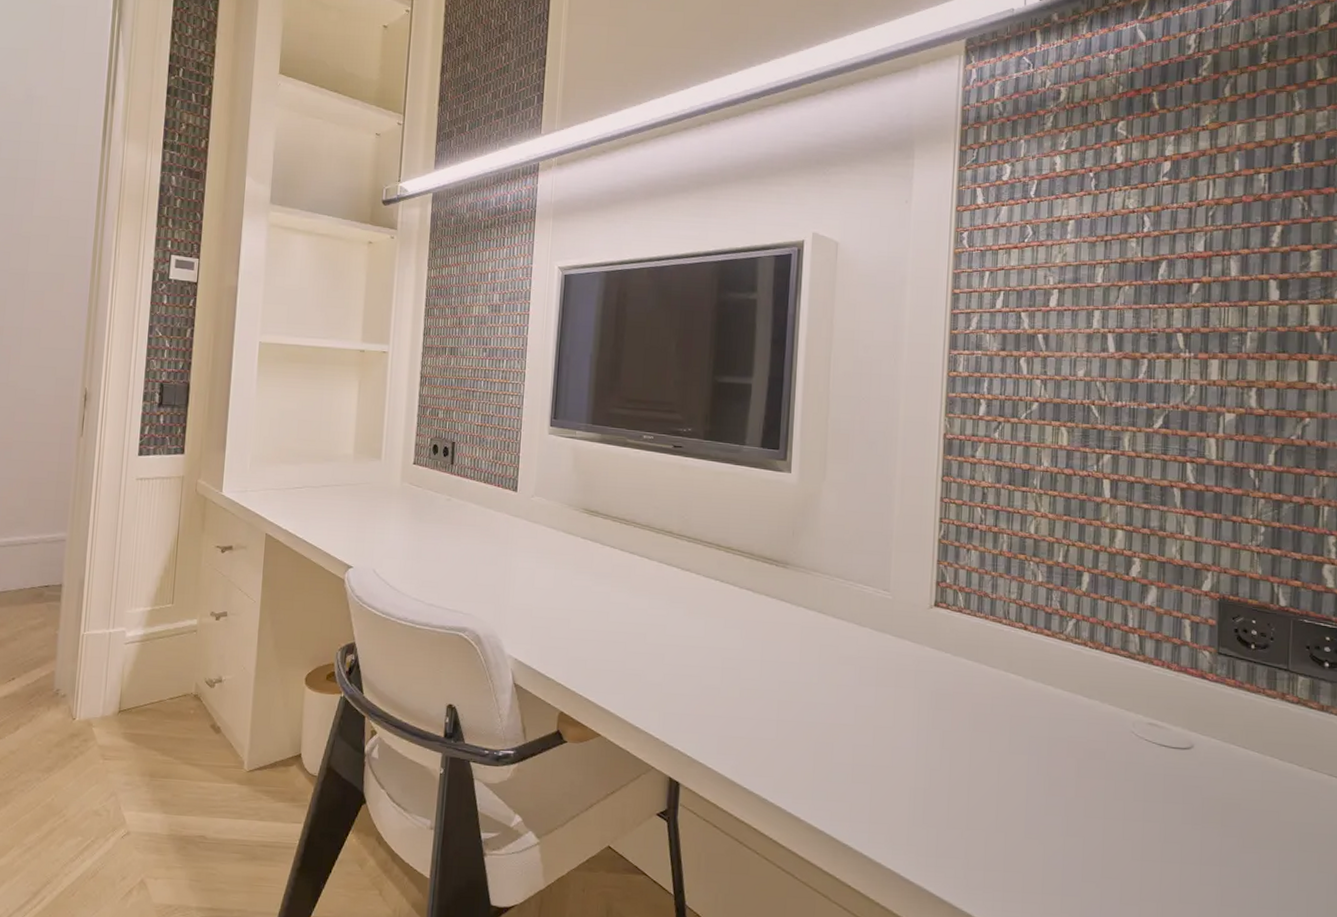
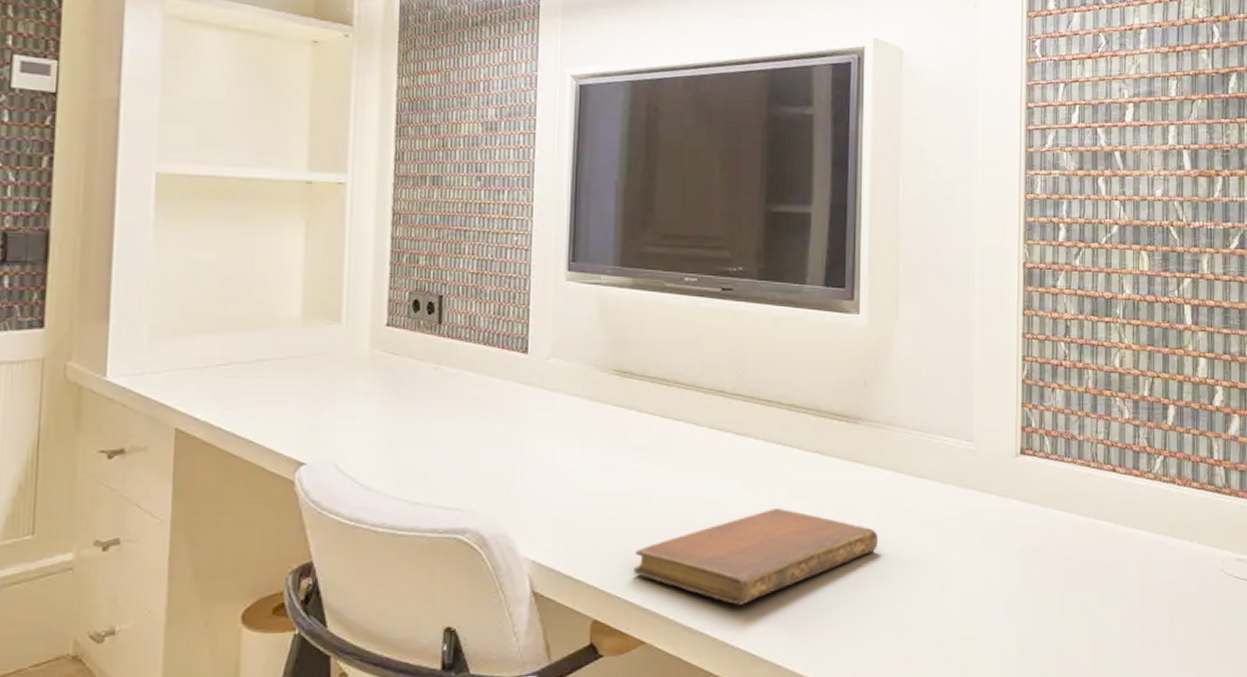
notebook: none [593,634,800,713] -> present [633,508,878,605]

